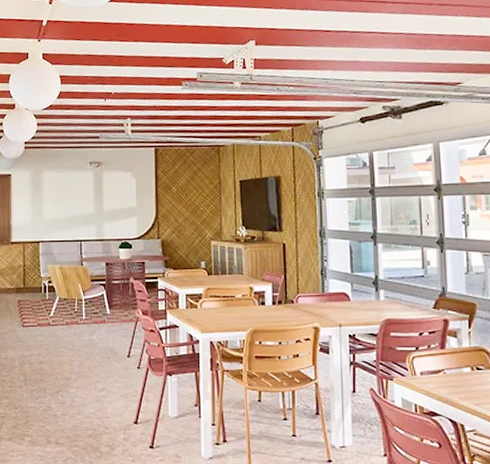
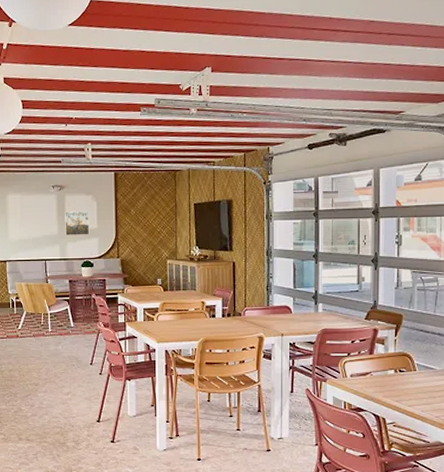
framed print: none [102,189,128,215] -> present [65,211,90,235]

